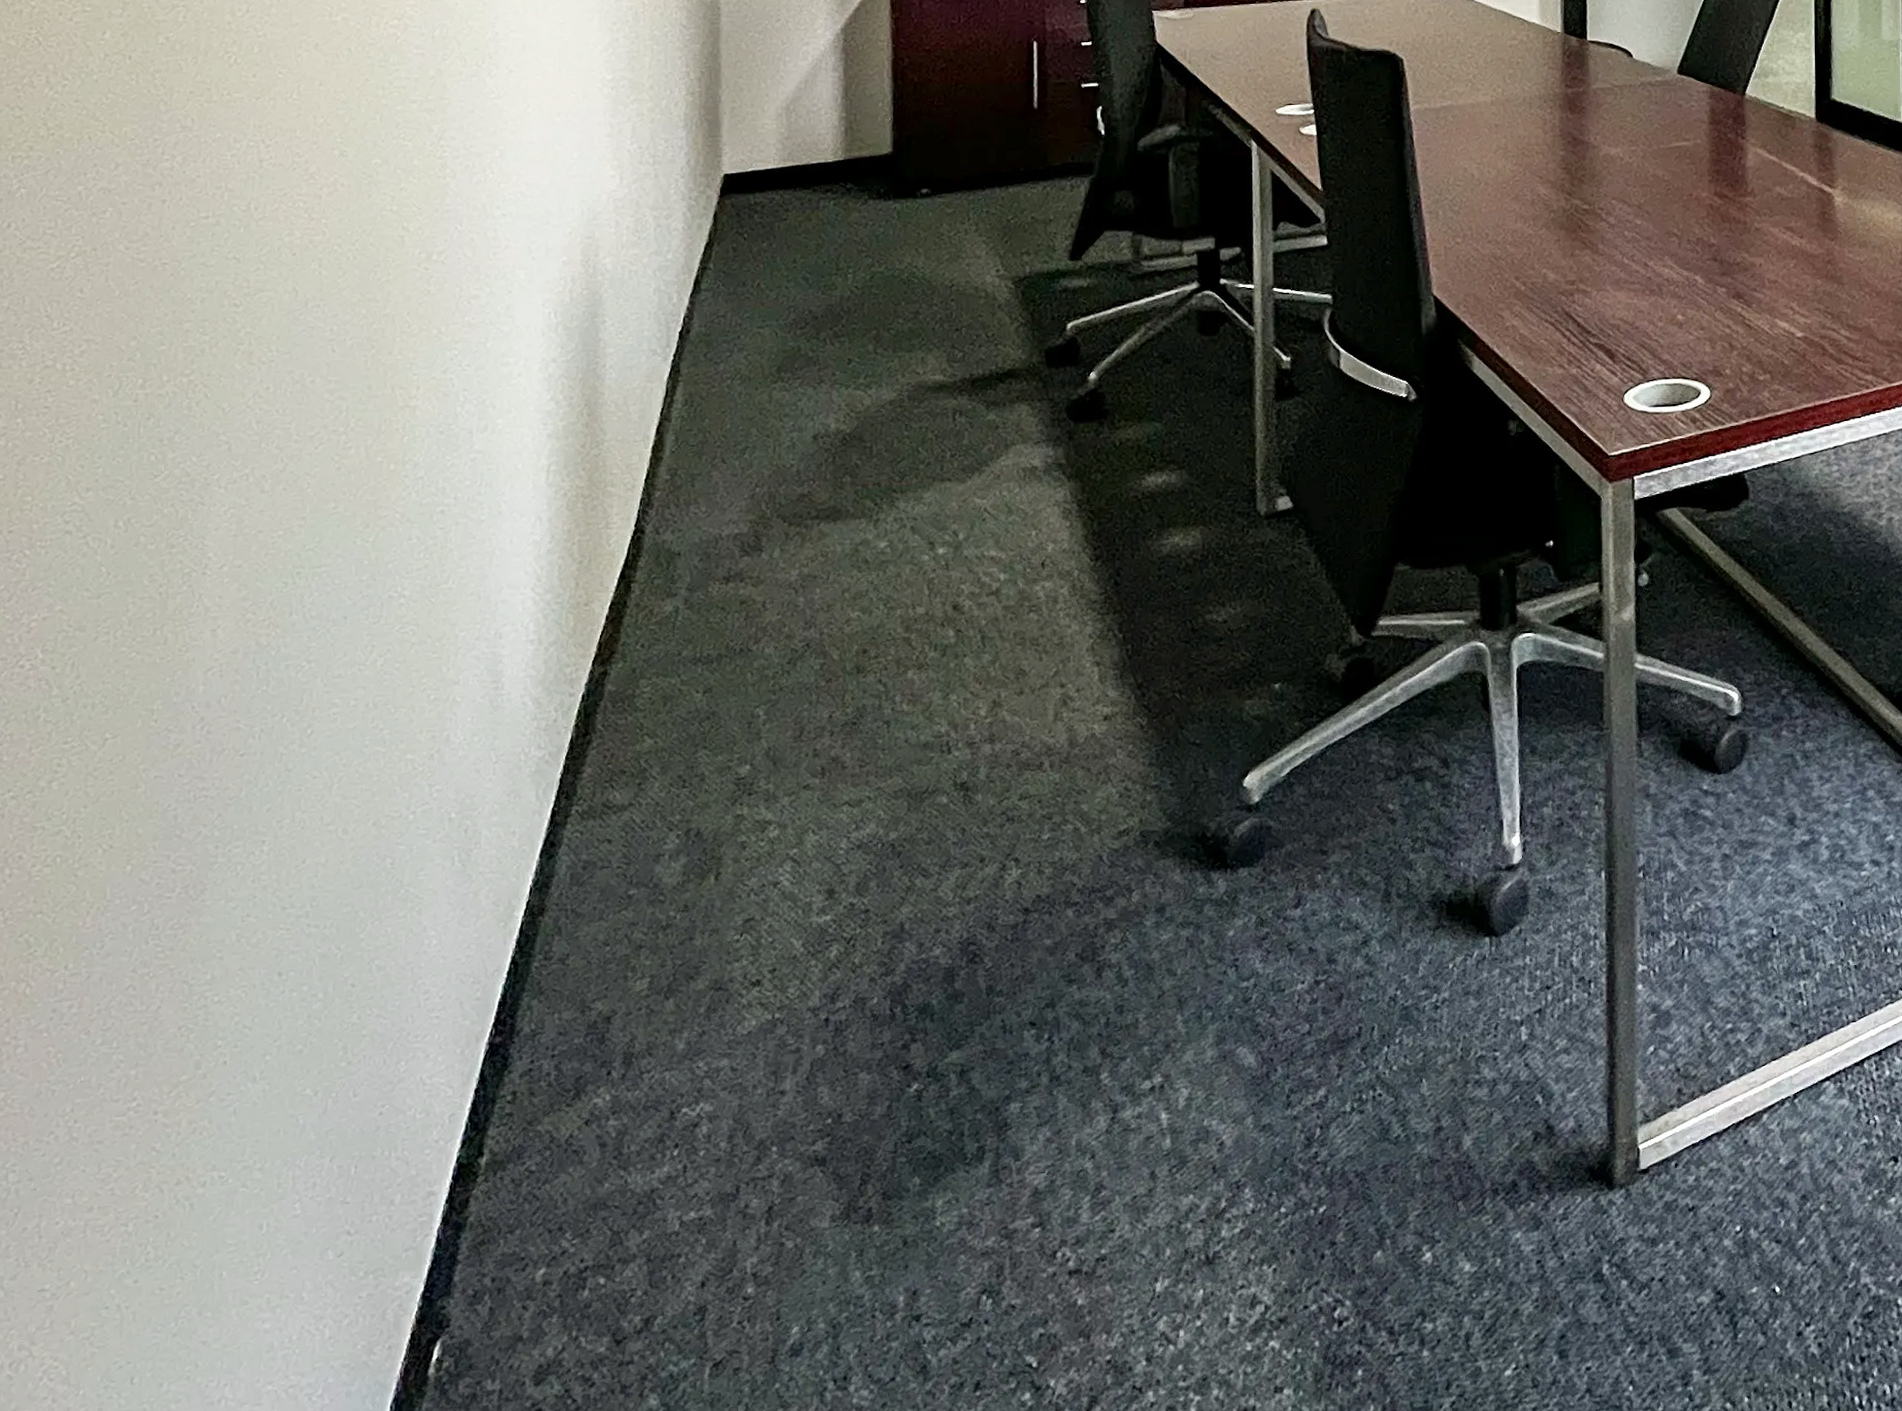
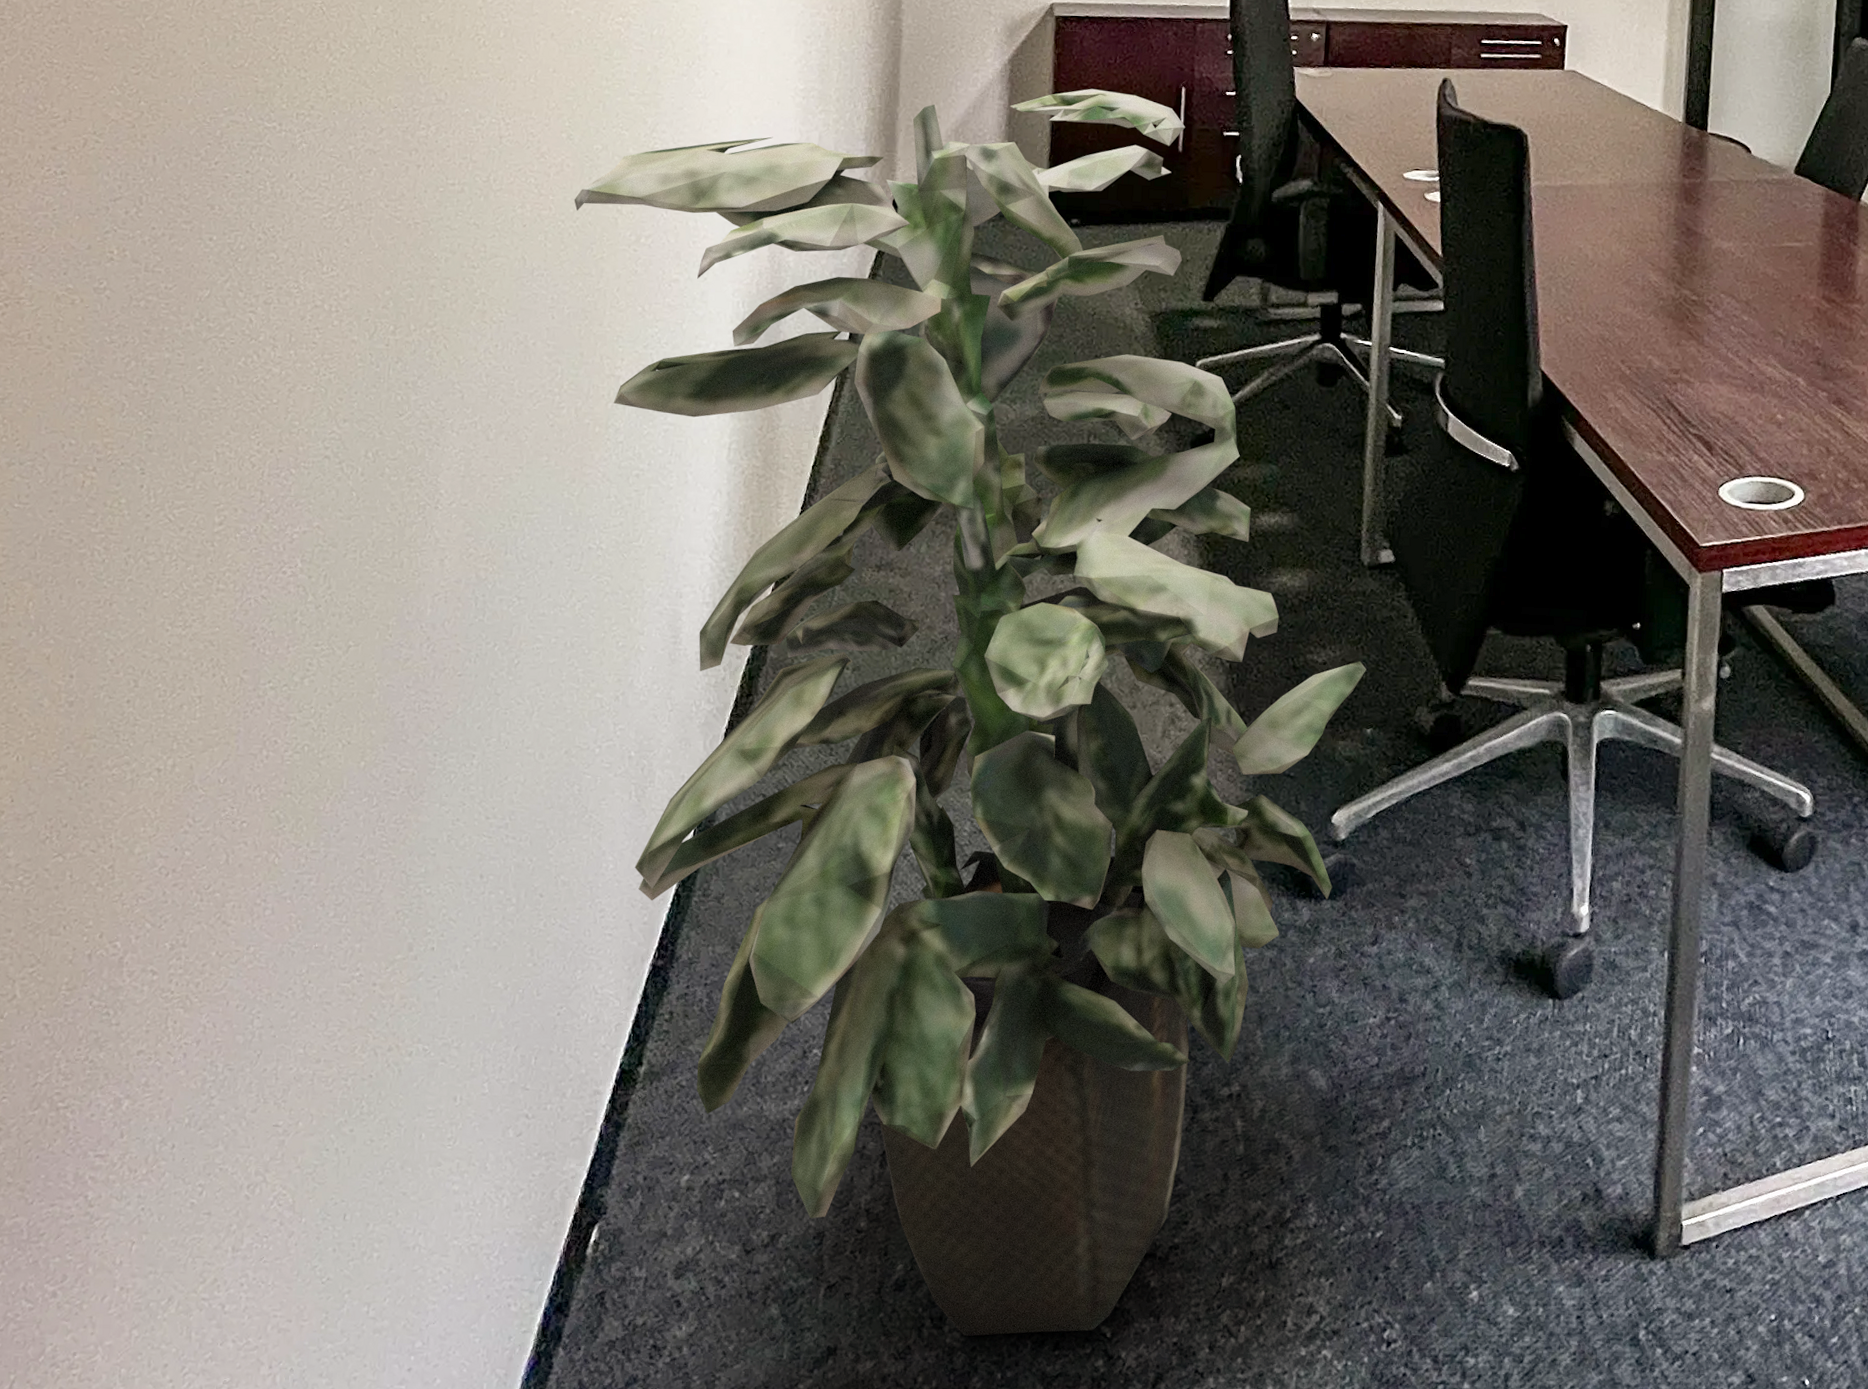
indoor plant: none [351,52,1270,1393] -> present [574,89,1366,1337]

